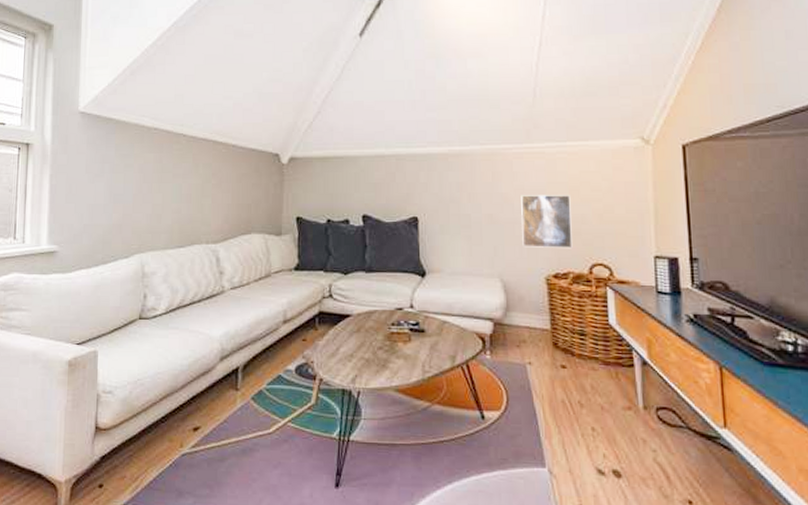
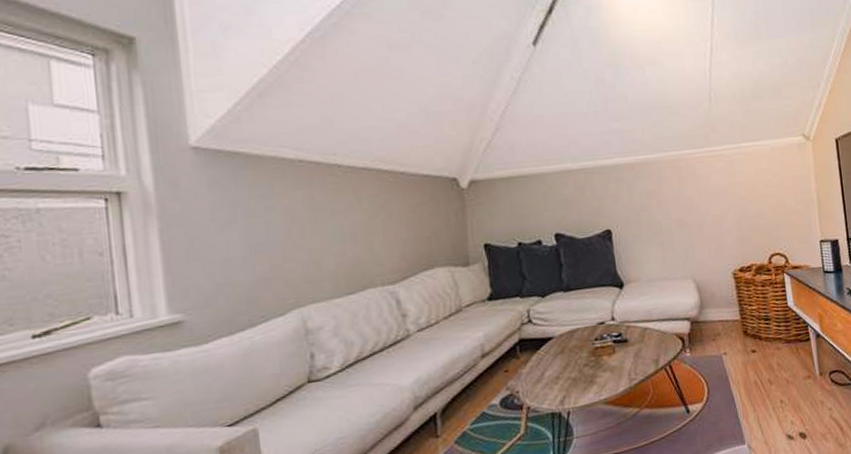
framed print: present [521,195,573,249] -> none [705,193,753,247]

